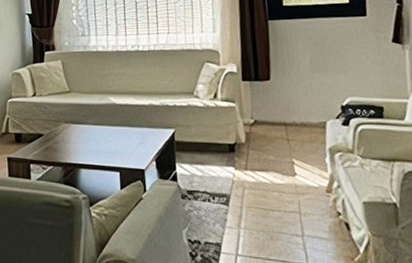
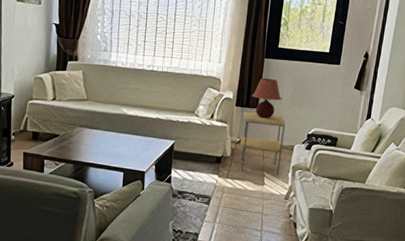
side table: none [252,86,313,161] -> present [240,112,286,175]
table lamp: none [260,43,300,92] -> present [252,78,282,119]

